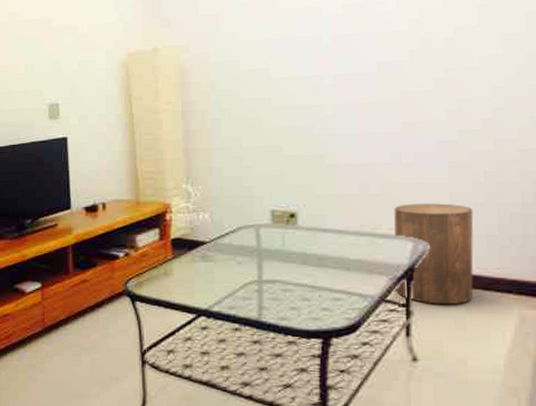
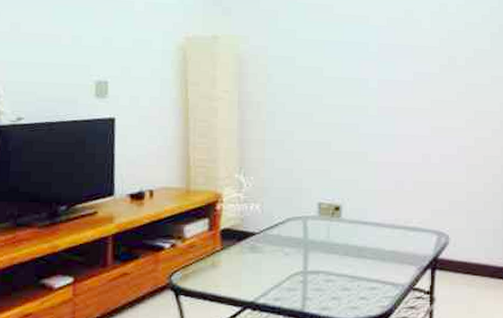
stool: present [394,203,474,305] -> none [422,200,484,291]

